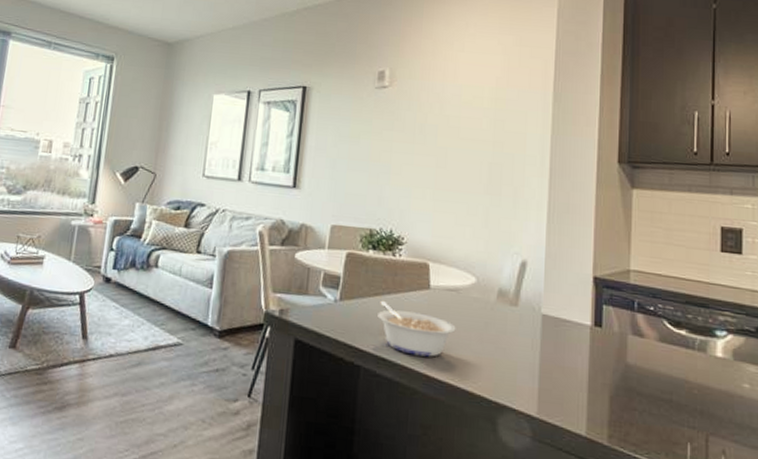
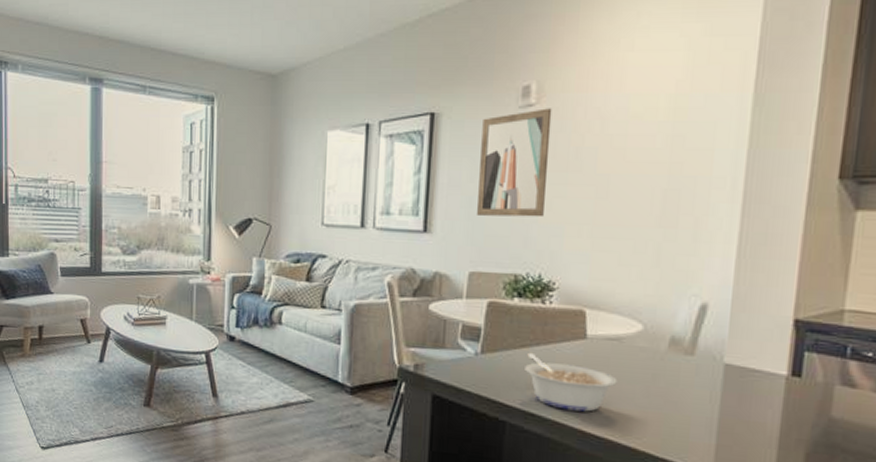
wall art: none [339,90,402,181] -> present [477,108,552,218]

